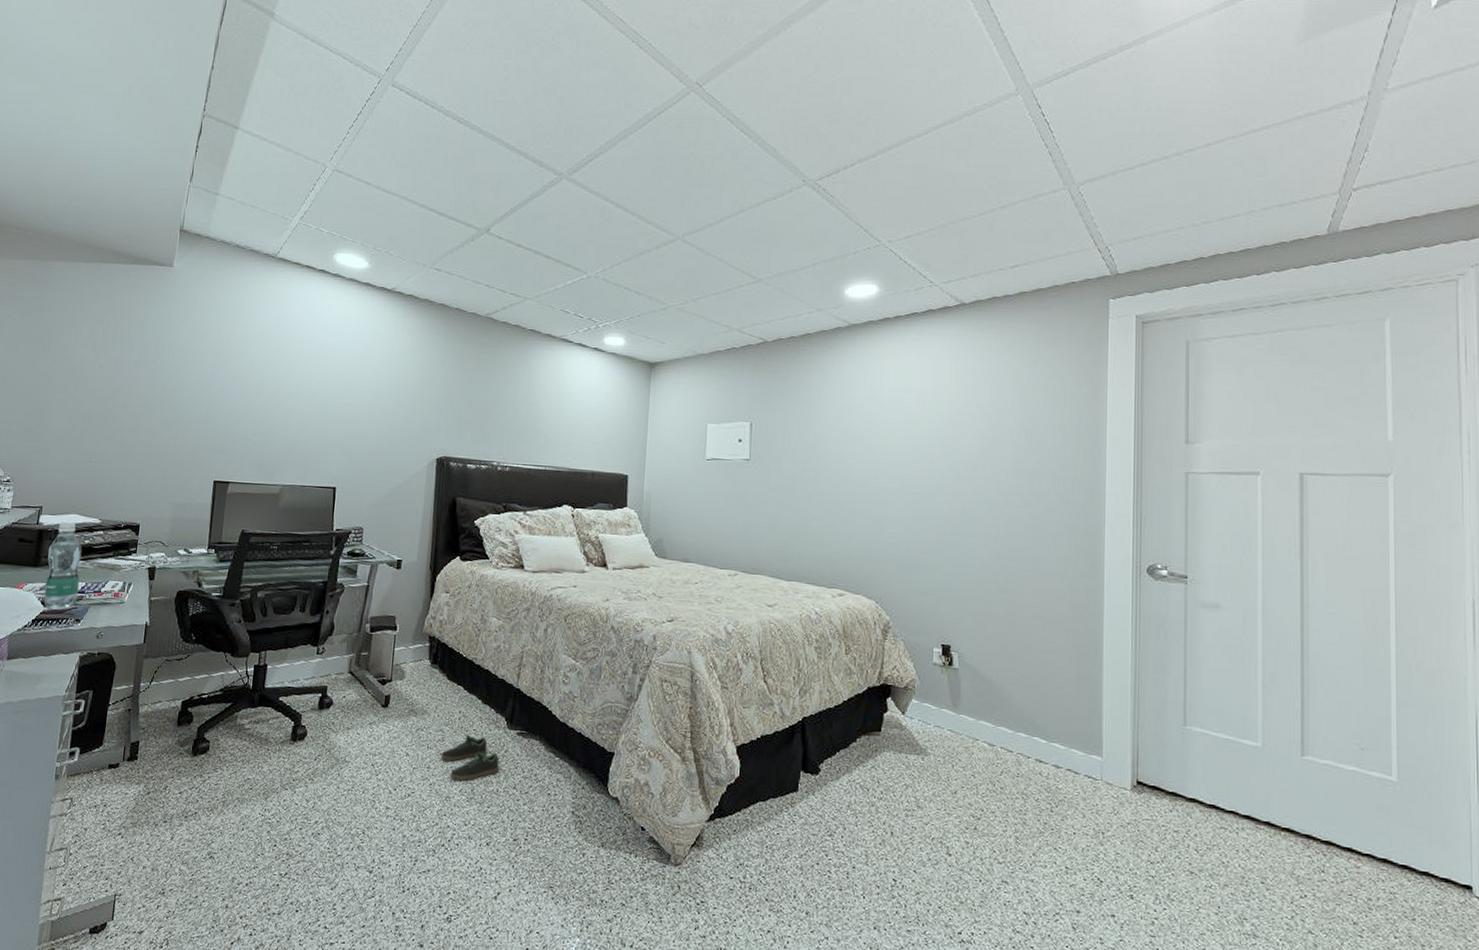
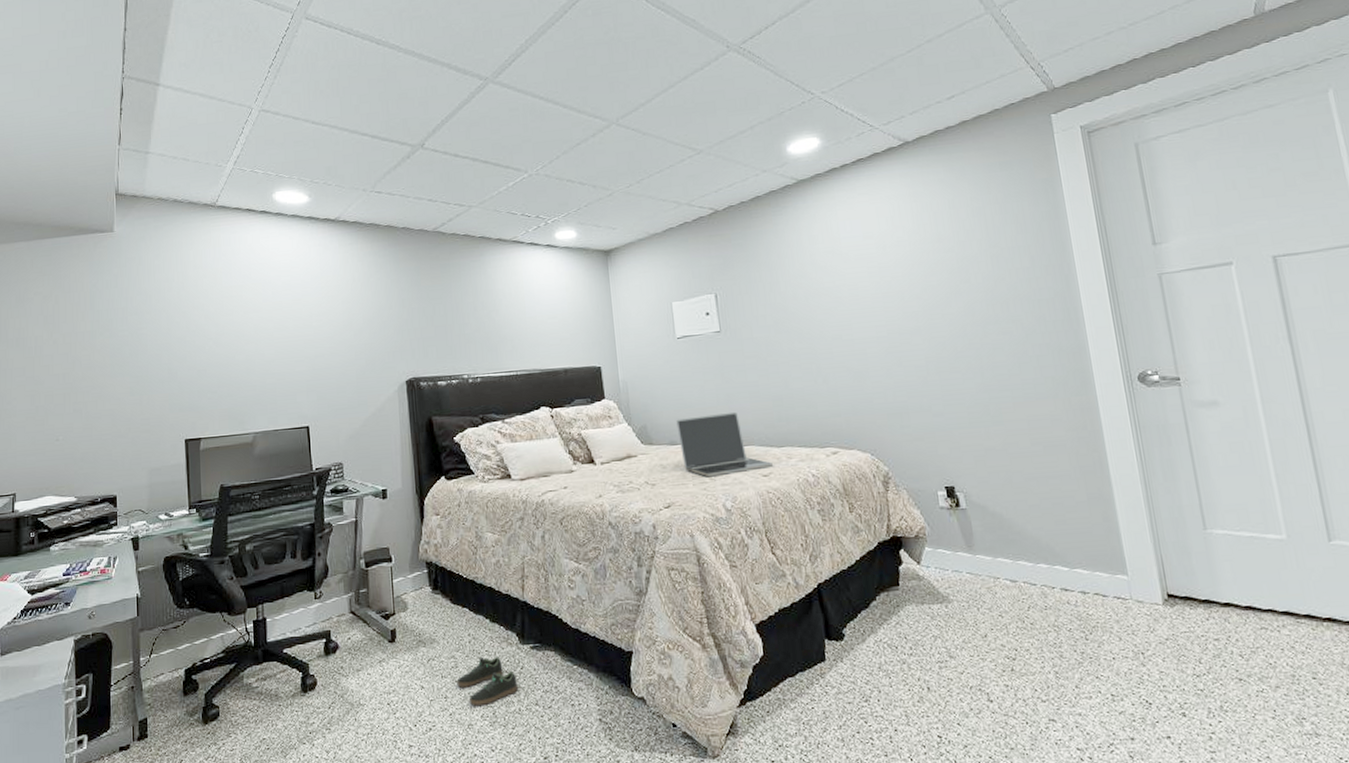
bottle: present [44,521,83,610] -> none [27,504,64,597]
laptop: none [692,538,779,599] -> present [676,411,773,477]

